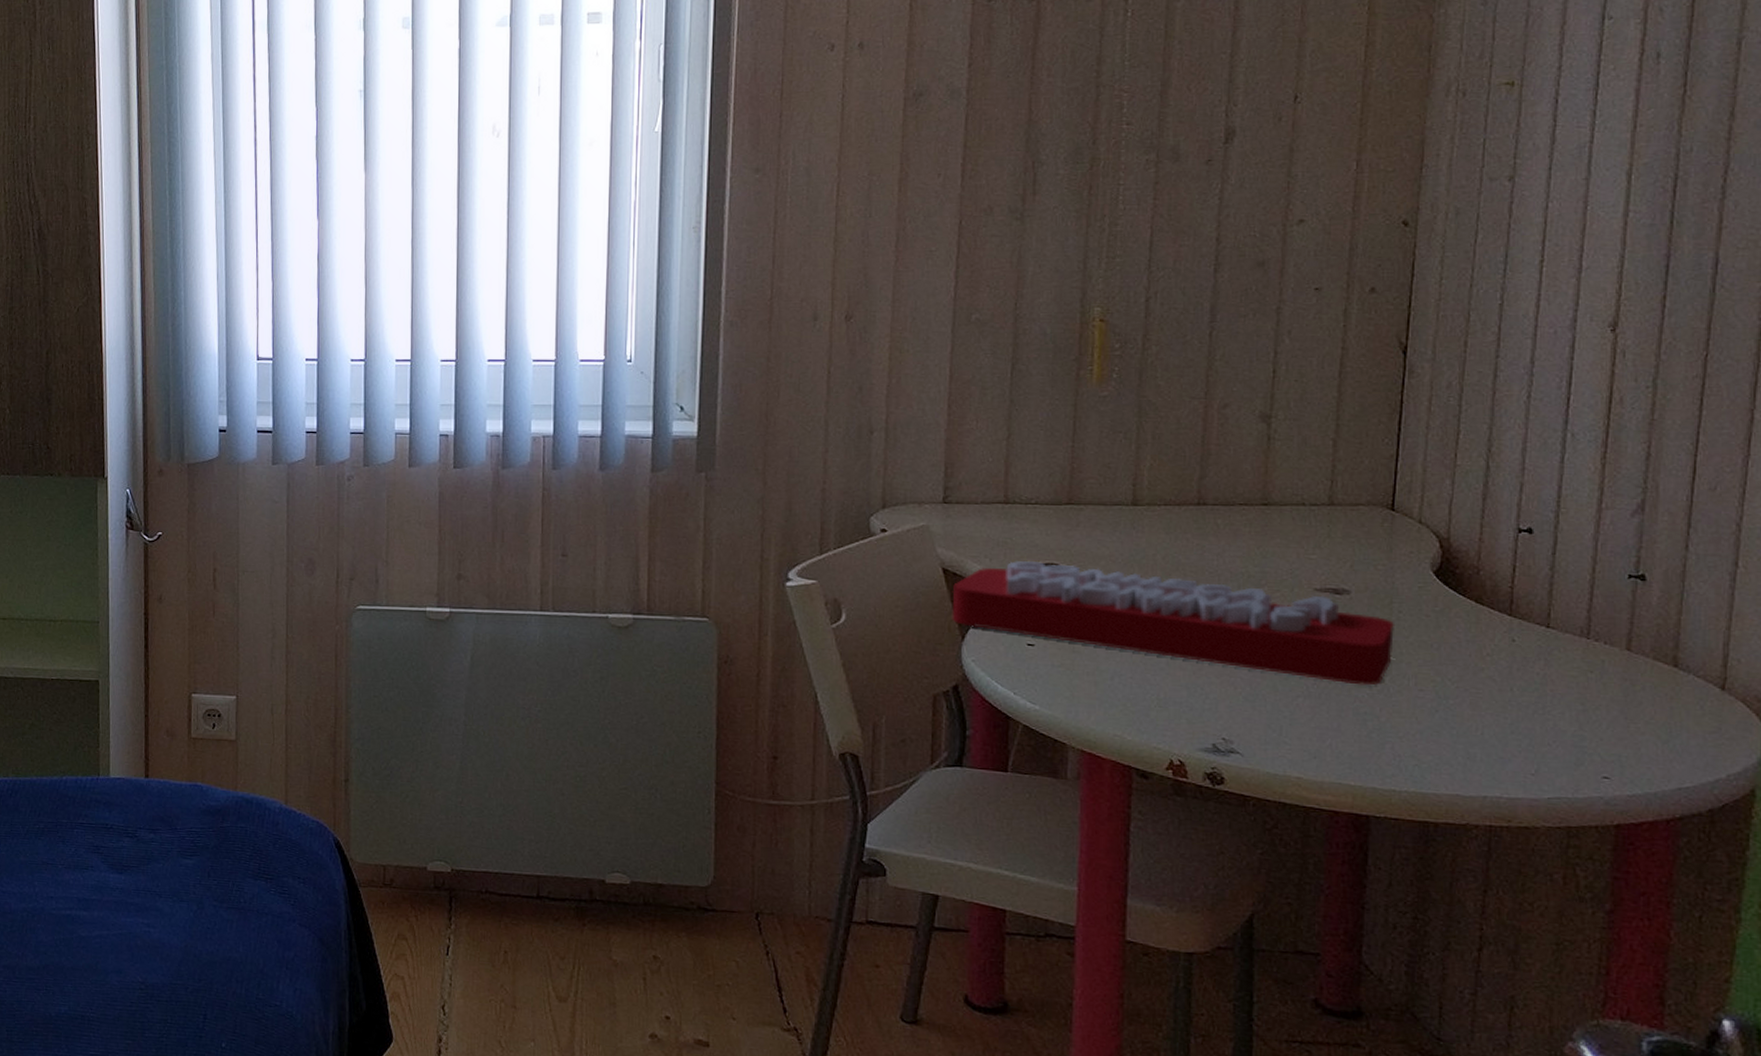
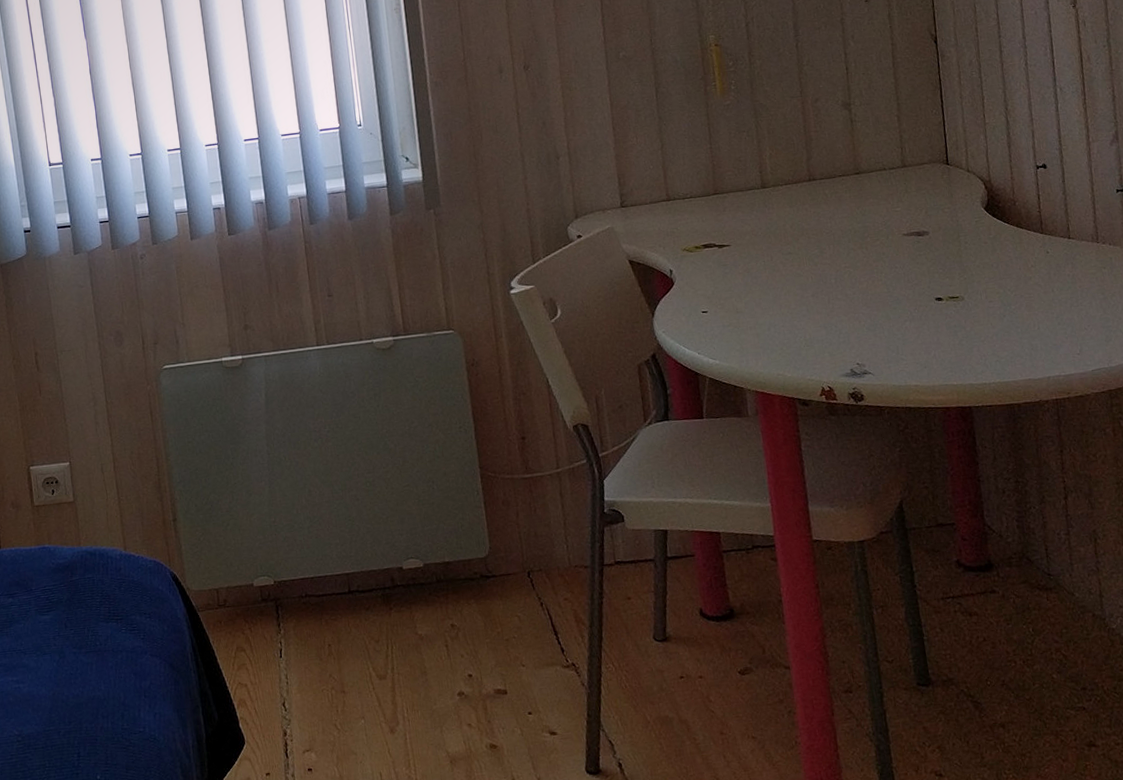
keyboard: present [952,560,1396,686] -> none [639,238,967,306]

